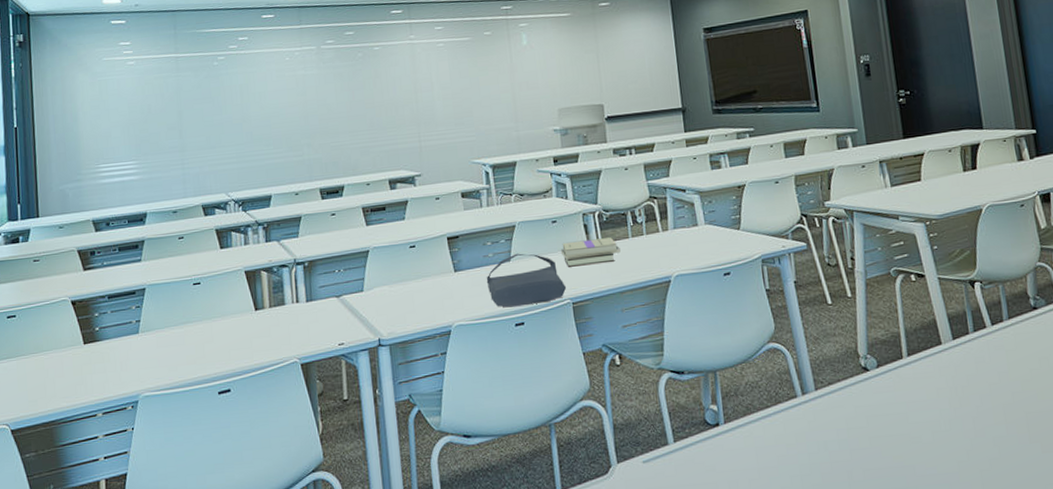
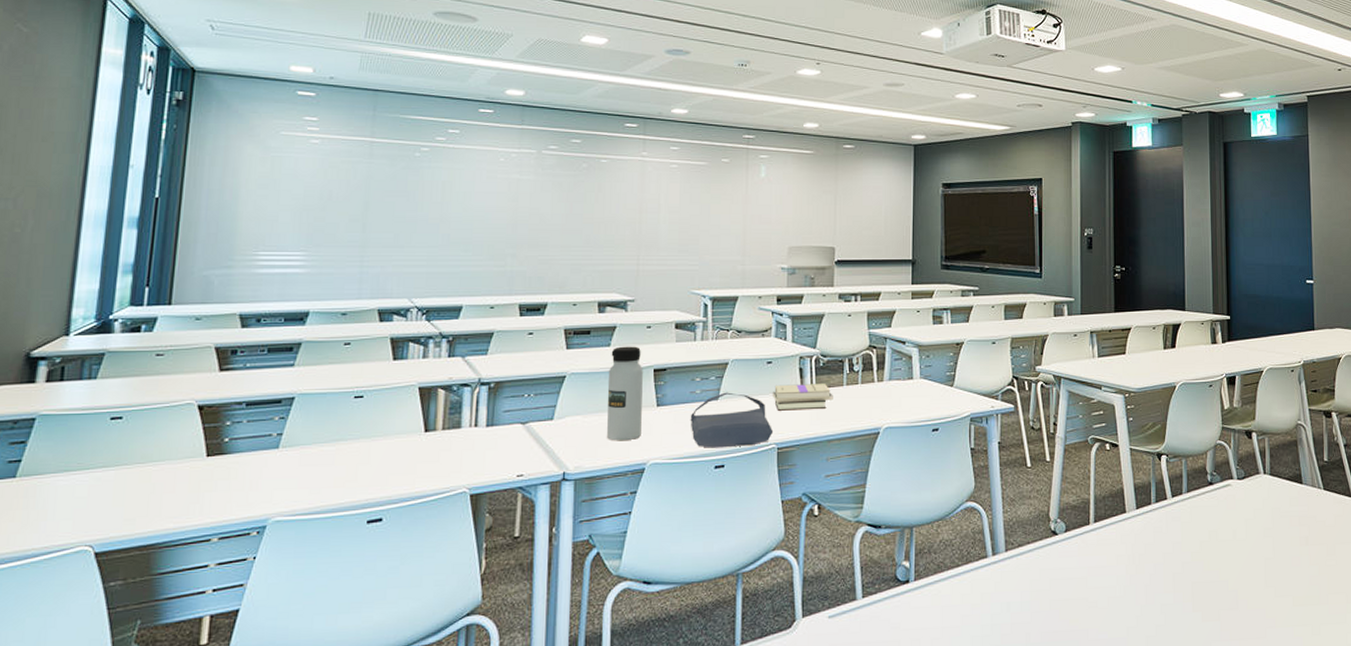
water bottle: none [406,217,444,307] -> present [606,346,643,441]

